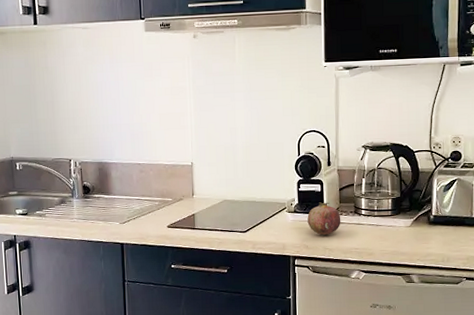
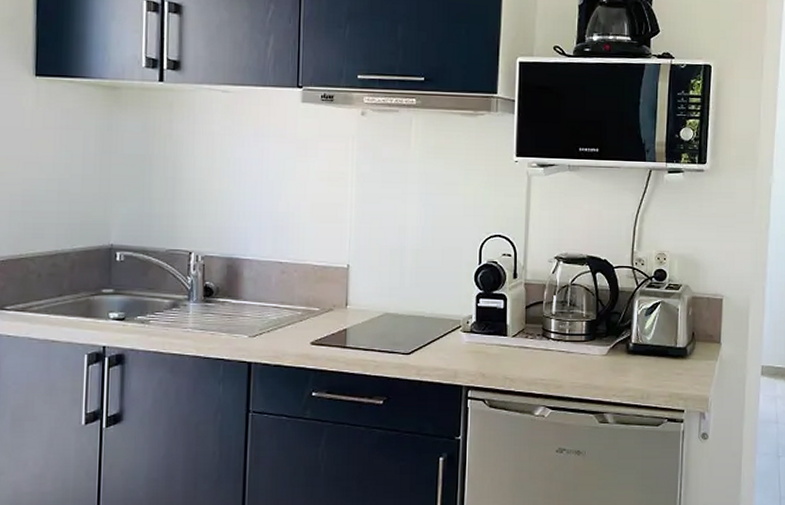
fruit: present [307,202,341,236] -> none [486,321,526,362]

